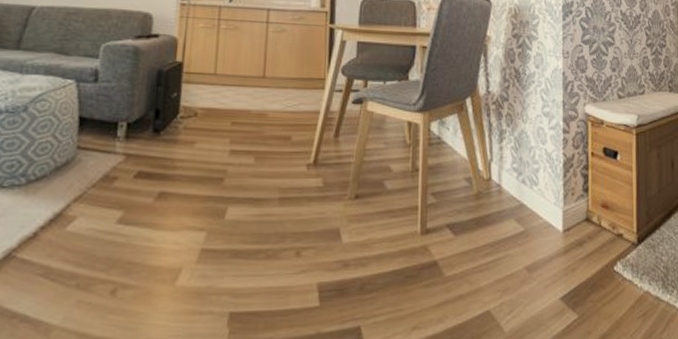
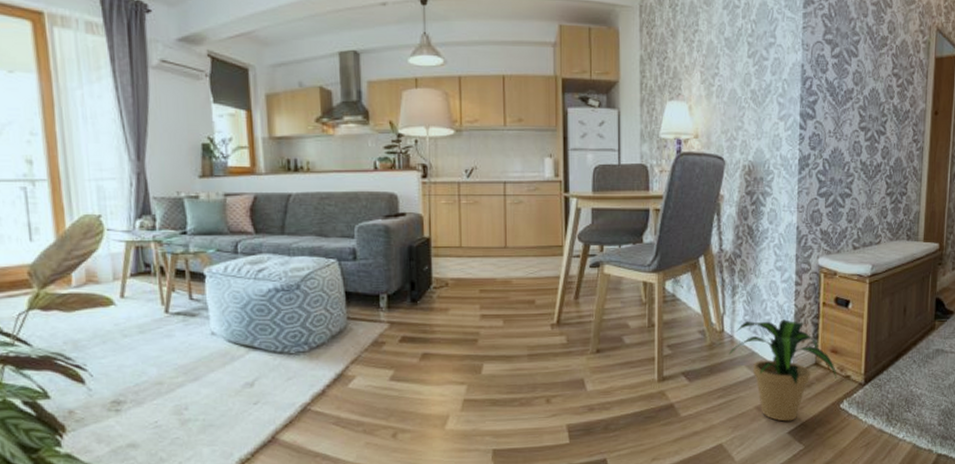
potted plant: none [496,169,609,285] -> present [728,319,837,422]

